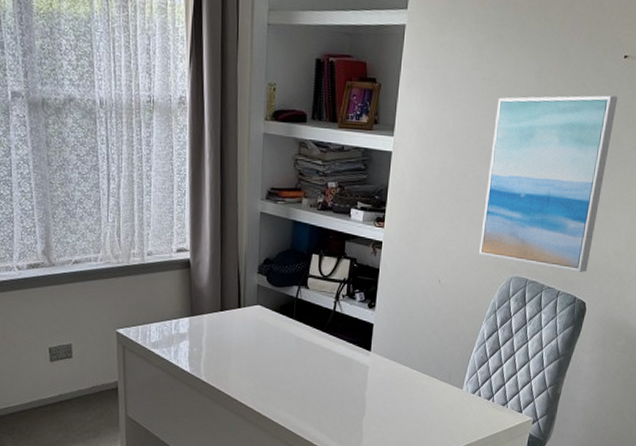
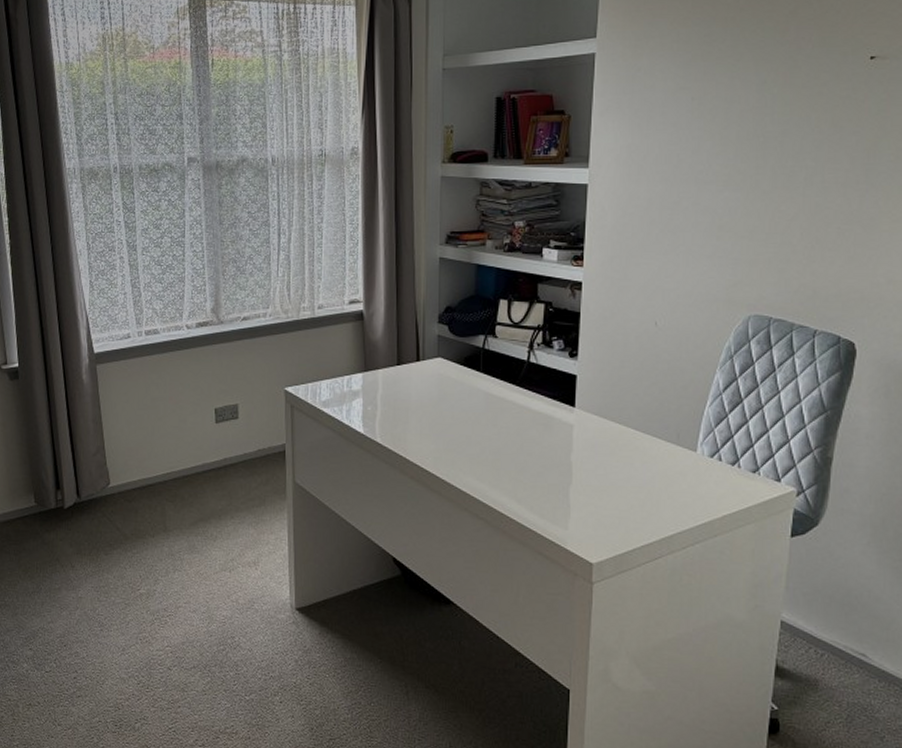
wall art: present [479,95,618,272] -> none [704,101,868,306]

